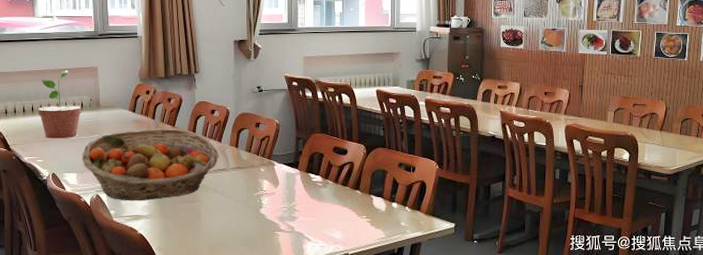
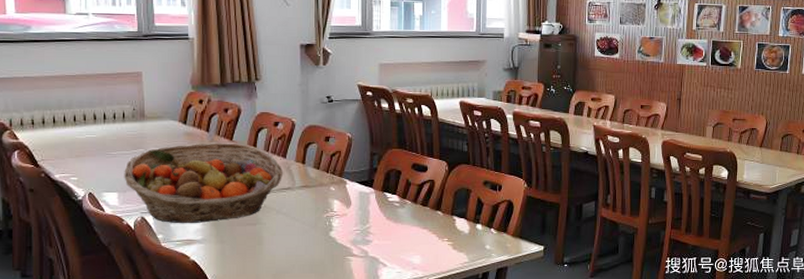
potted plant: present [38,69,81,139] -> none [72,74,123,154]

